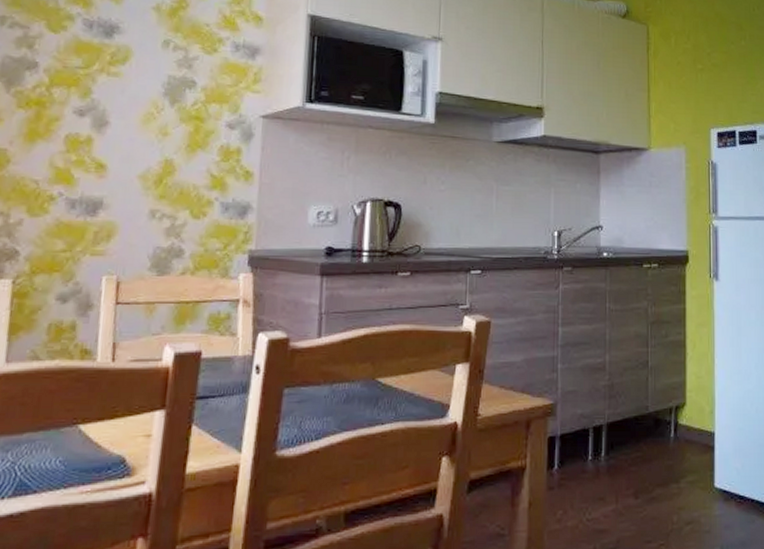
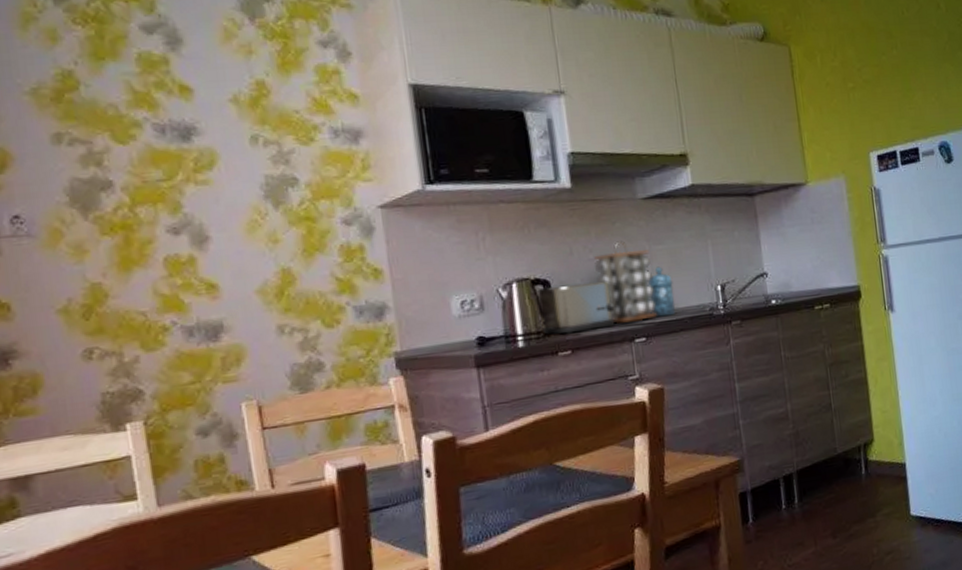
toaster: none [387,210,457,256] -> present [538,280,615,335]
spice rack: none [443,177,496,255] -> present [594,241,657,325]
canister: none [490,205,514,253] -> present [647,266,676,317]

